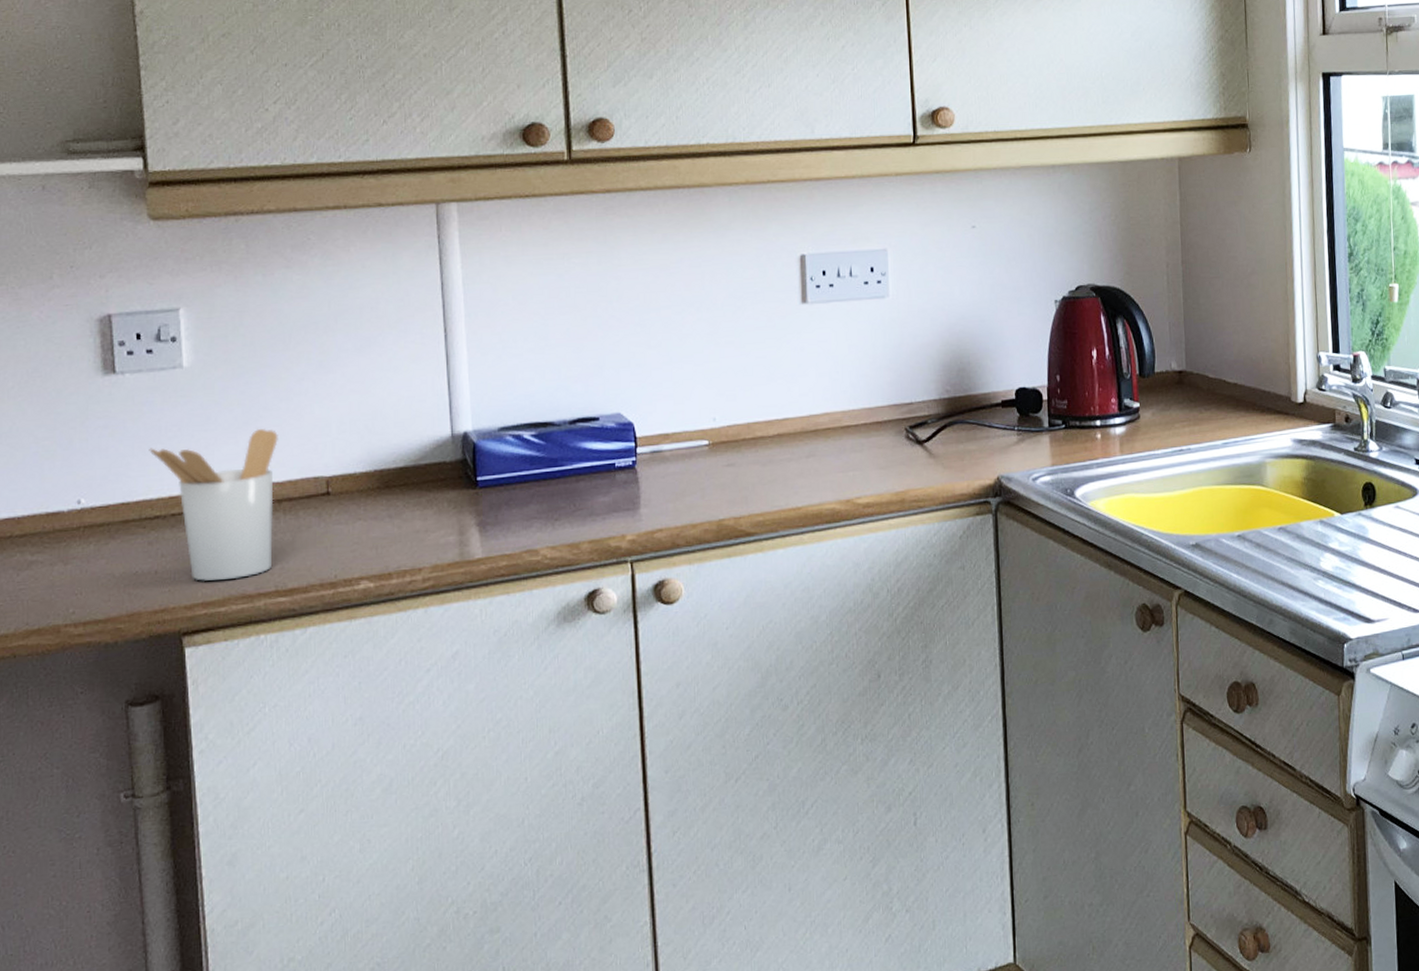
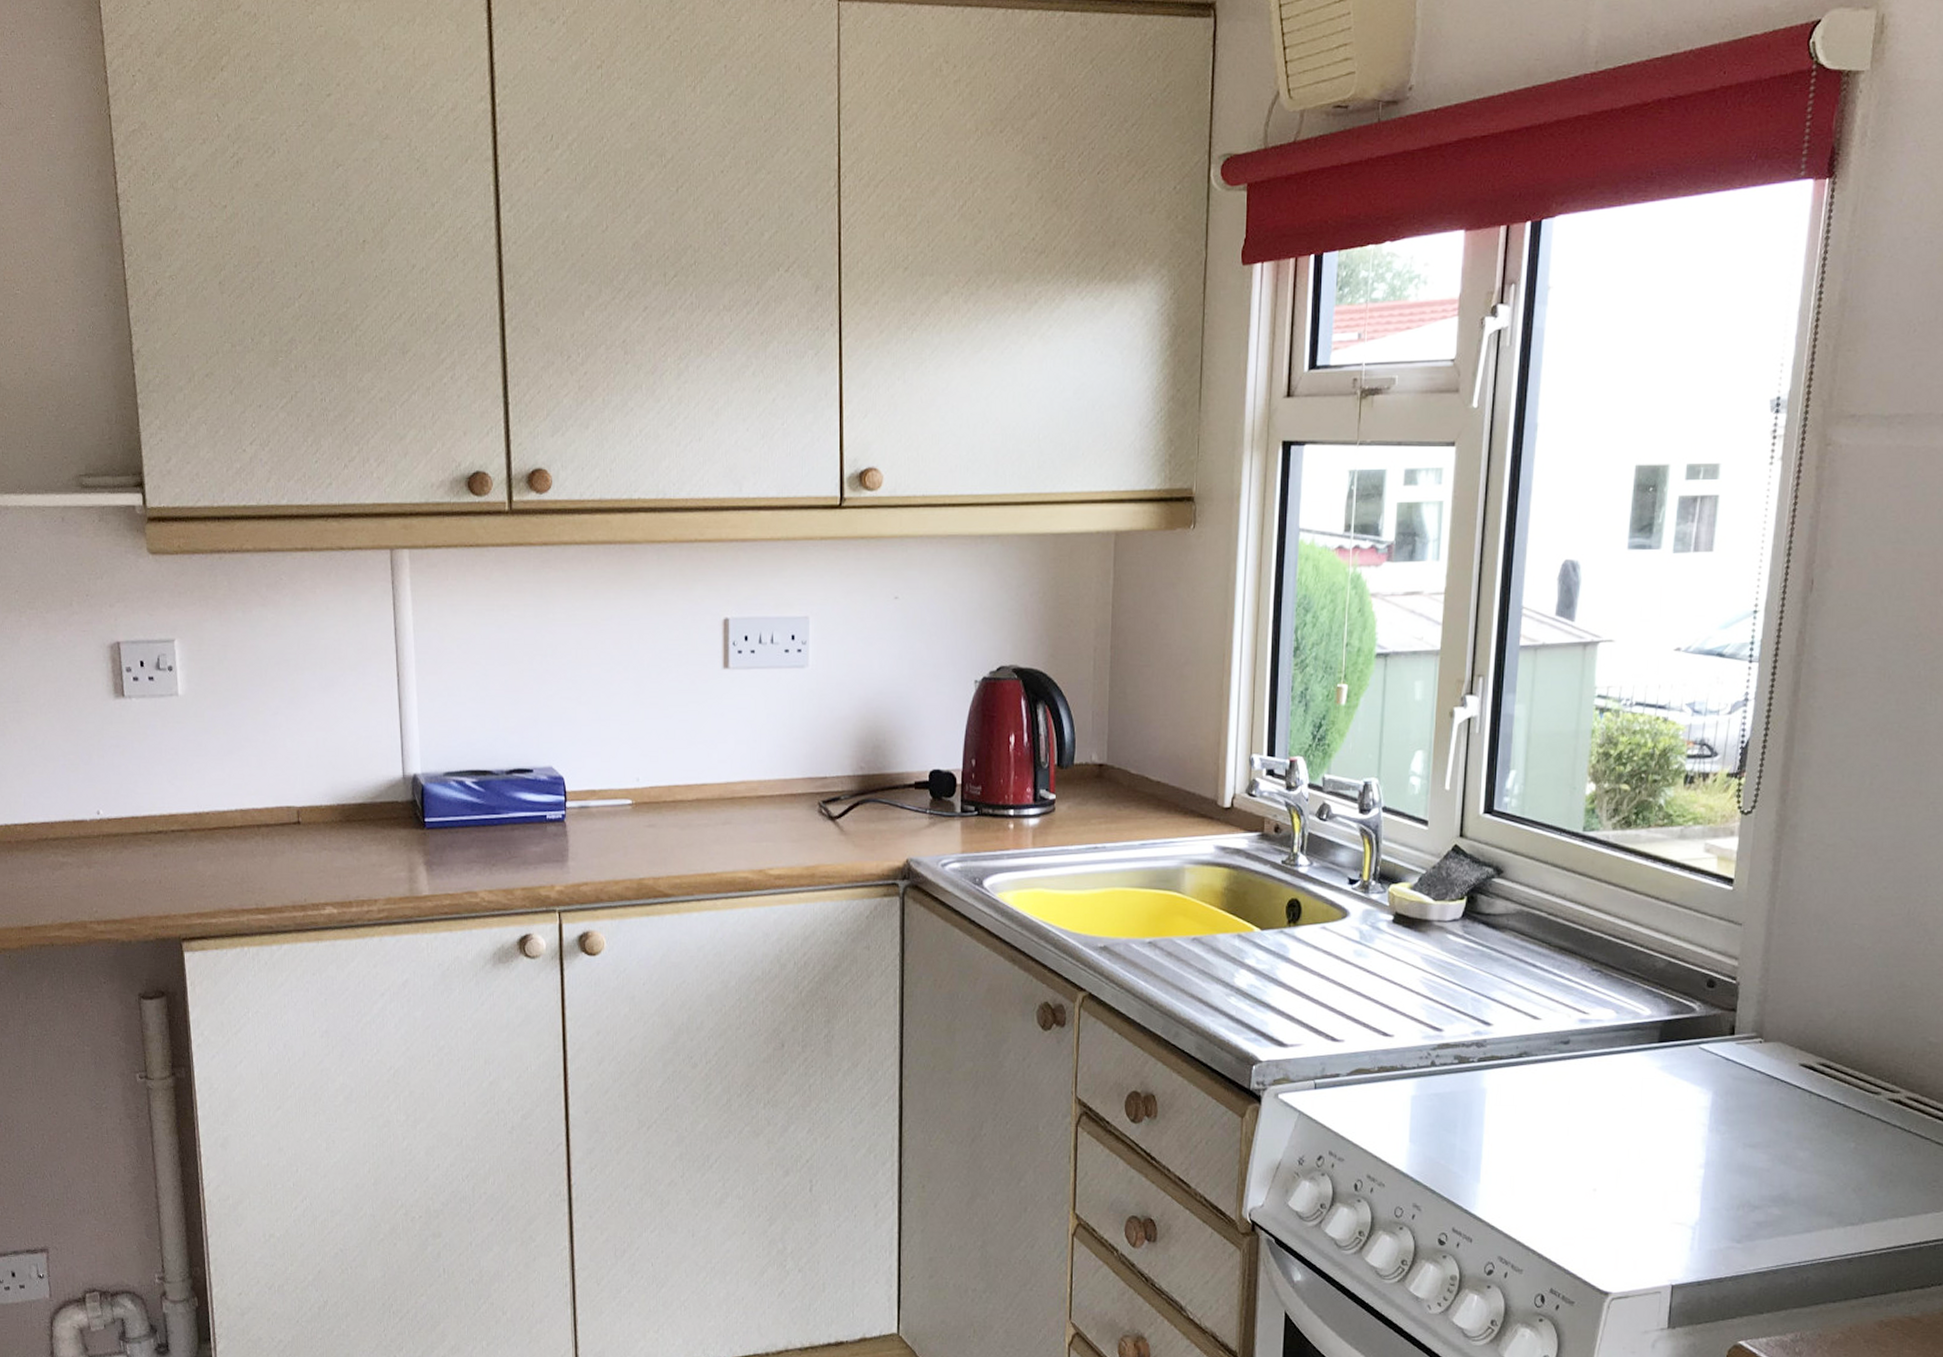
utensil holder: present [149,428,278,581] -> none [152,757,257,894]

